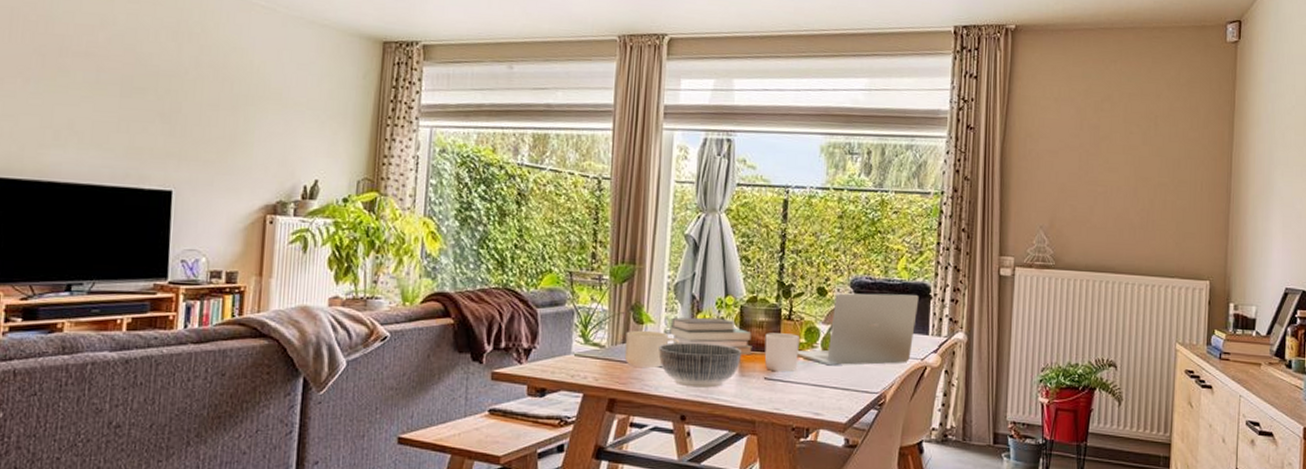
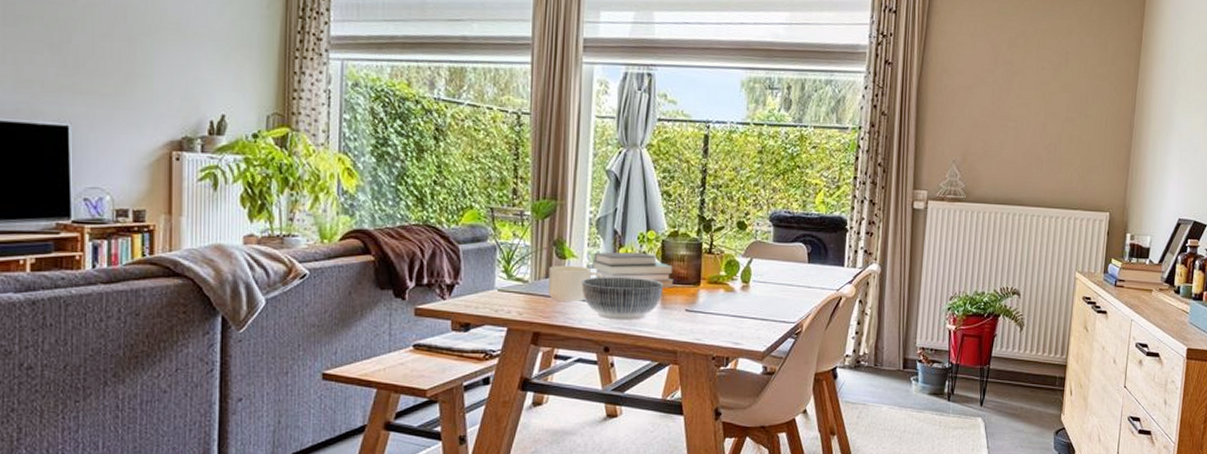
mug: present [764,333,799,373] -> none [685,266,720,304]
laptop: present [797,293,919,366] -> none [717,227,836,297]

